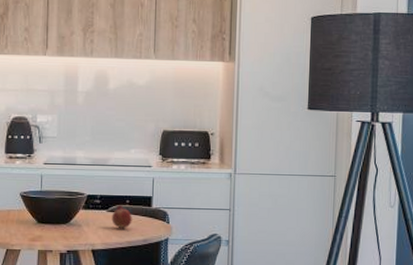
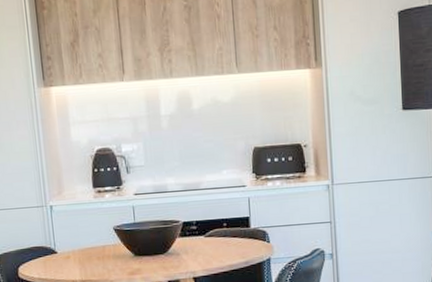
fruit: present [112,205,132,229] -> none [210,229,232,254]

